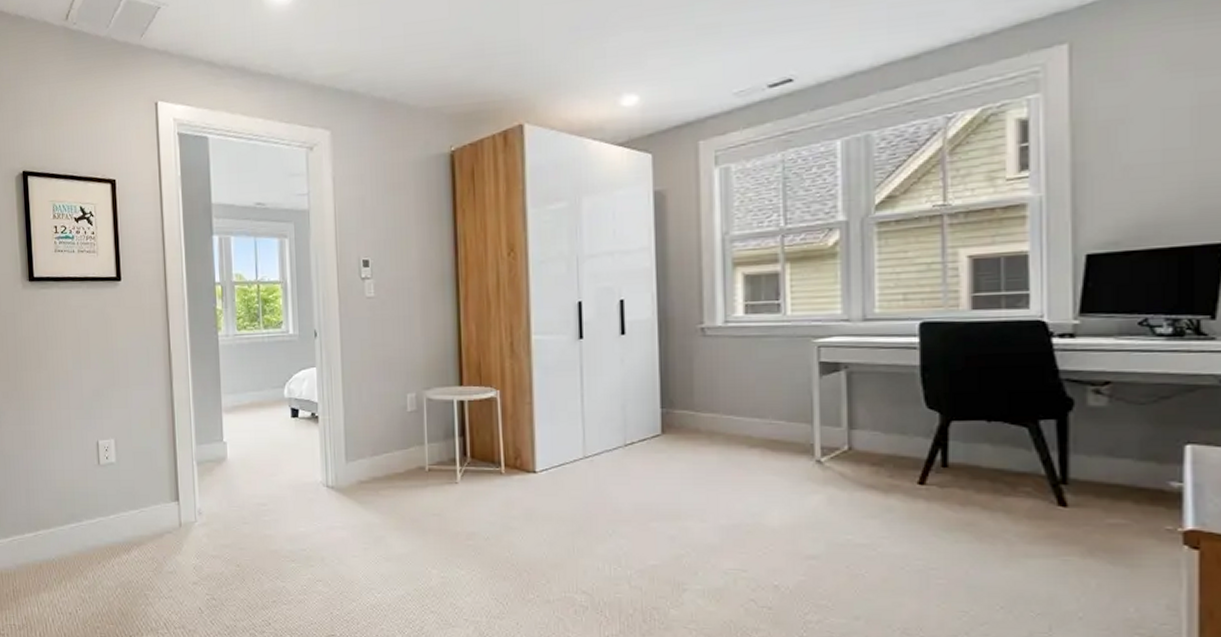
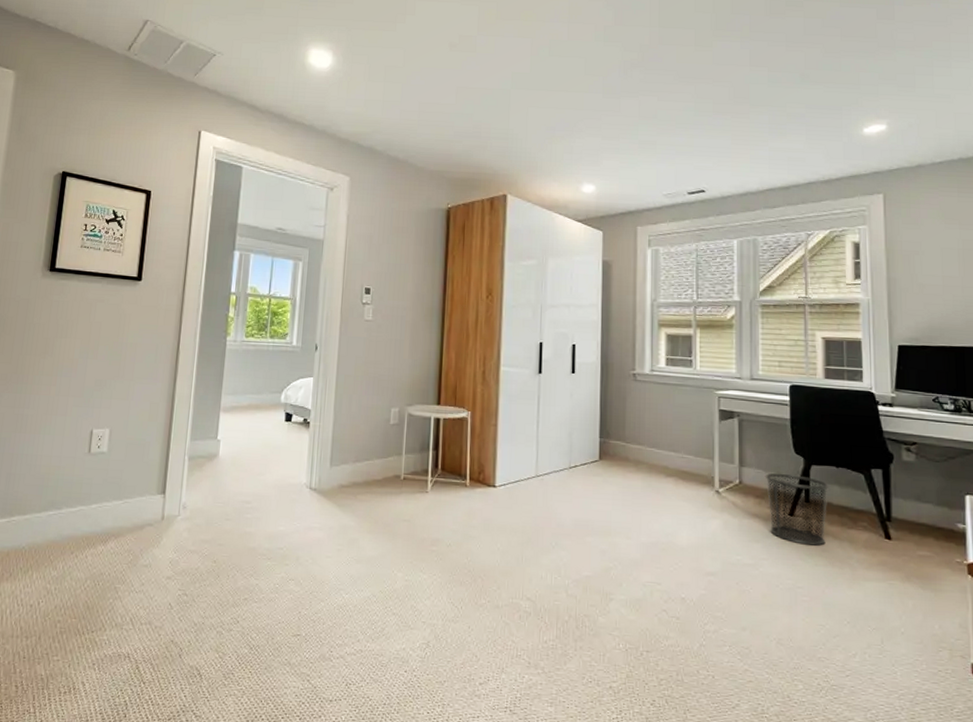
waste bin: none [884,433,977,519] -> present [765,472,829,546]

